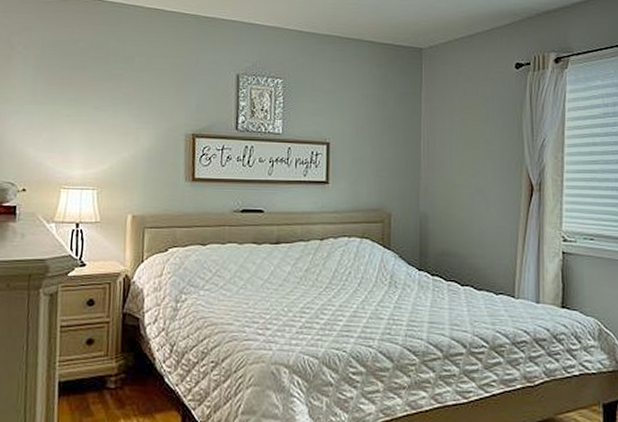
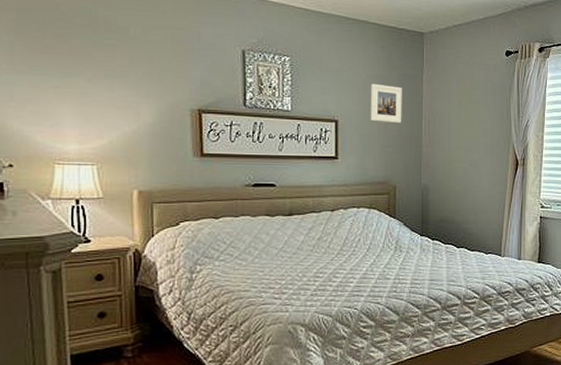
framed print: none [363,103,399,144] -> present [370,83,402,123]

